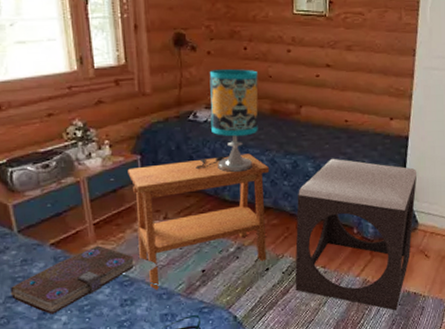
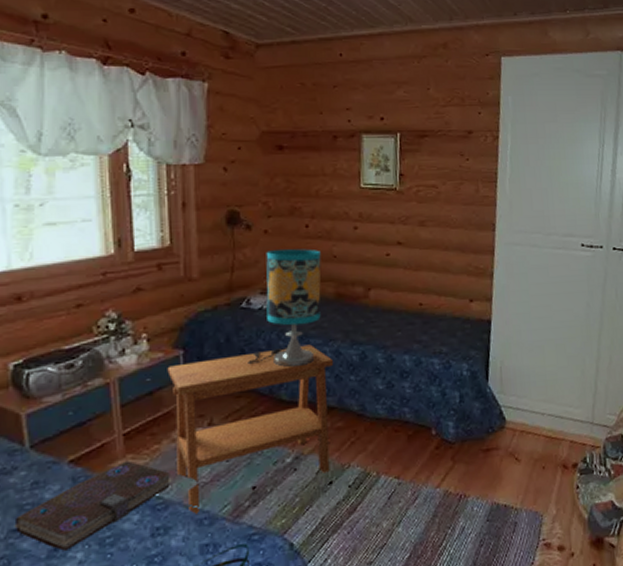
footstool: present [295,158,417,311] -> none [363,347,502,529]

